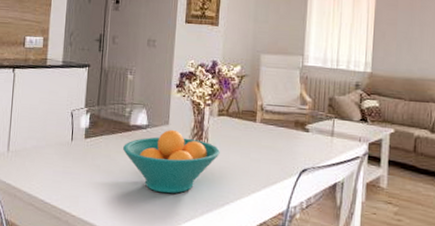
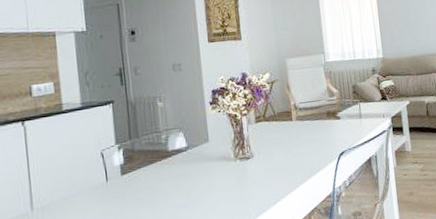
fruit bowl: present [122,130,220,194] -> none [164,145,264,209]

